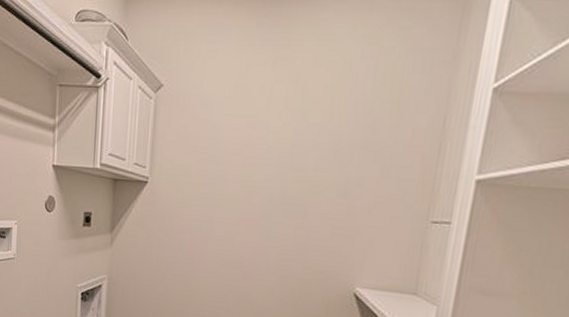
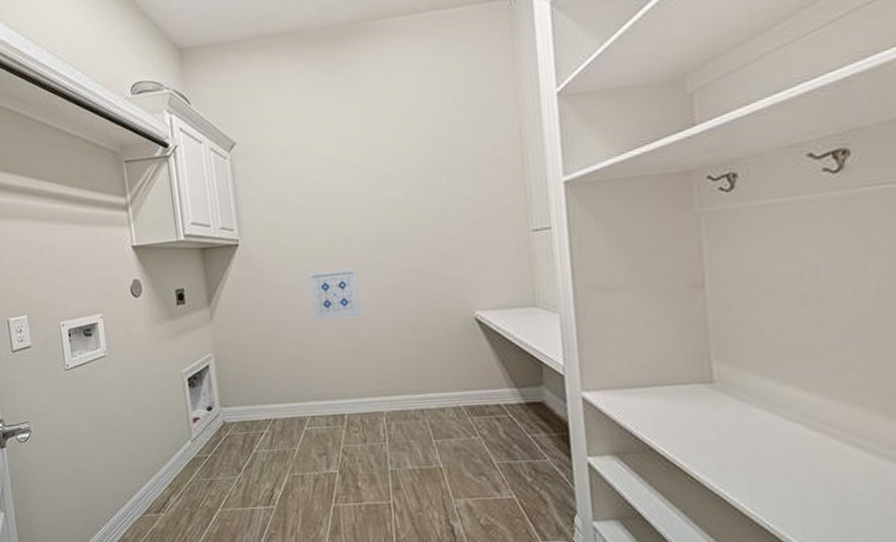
wall art: none [203,220,252,270] -> present [309,267,362,321]

